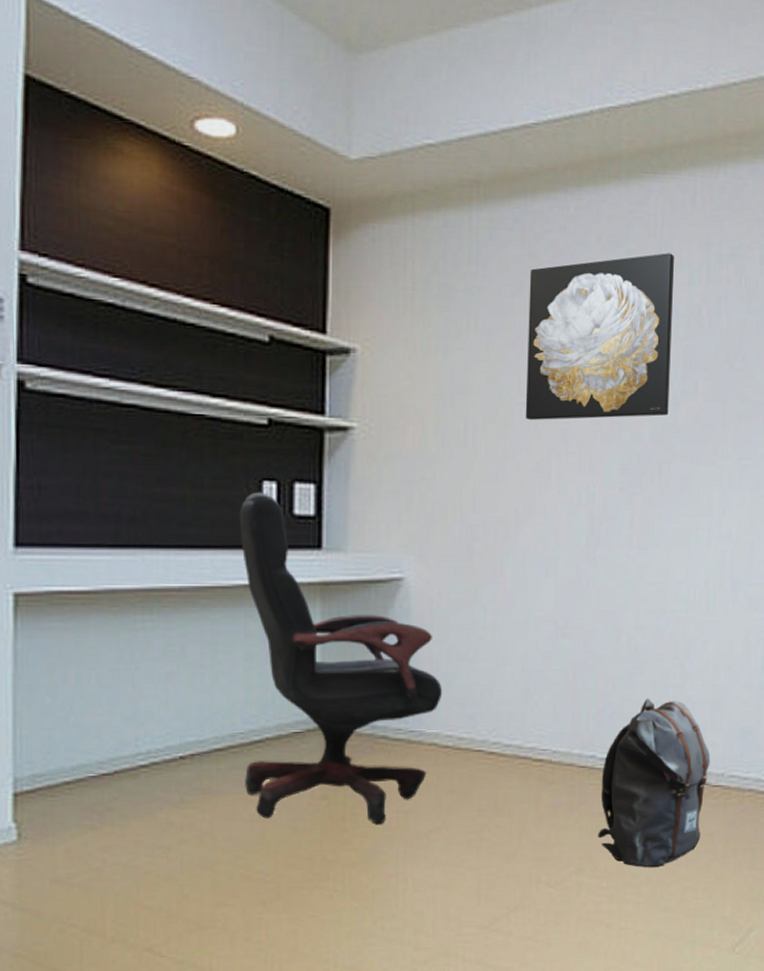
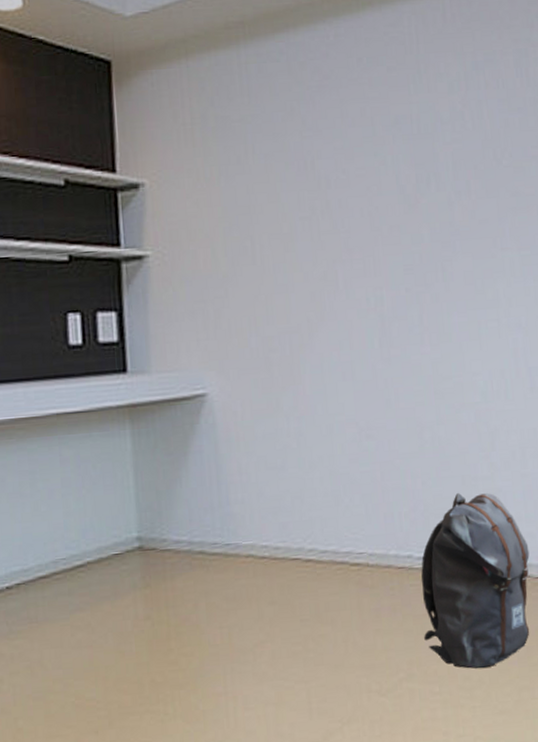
office chair: present [240,492,443,824] -> none [48,324,255,644]
wall art: present [525,253,674,421] -> none [298,66,445,233]

